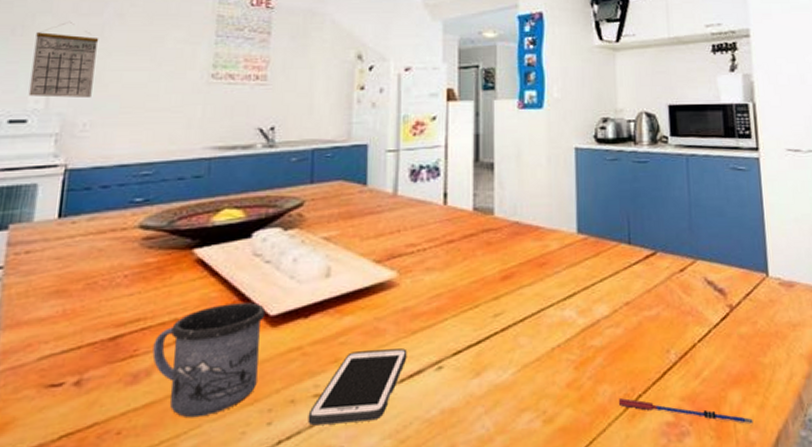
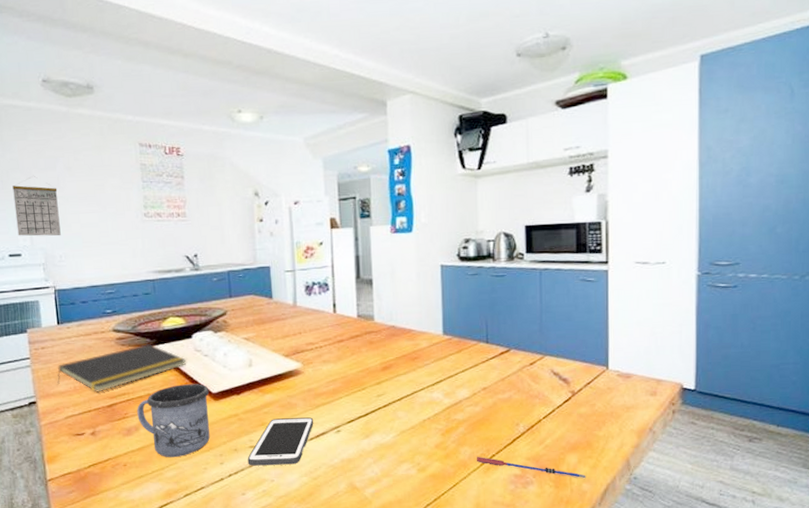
notepad: none [38,246,239,318] -> present [57,344,187,392]

